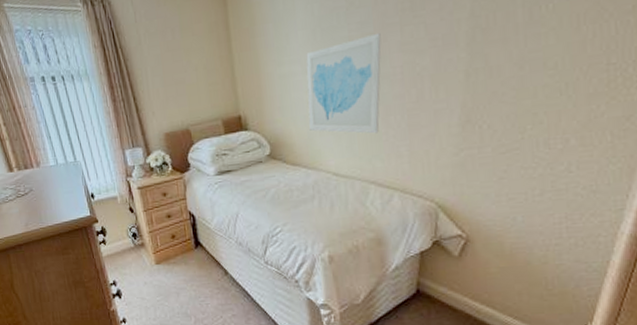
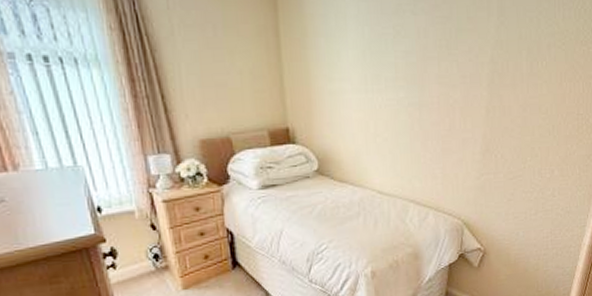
wall art: present [306,32,381,134] -> none [355,63,422,156]

